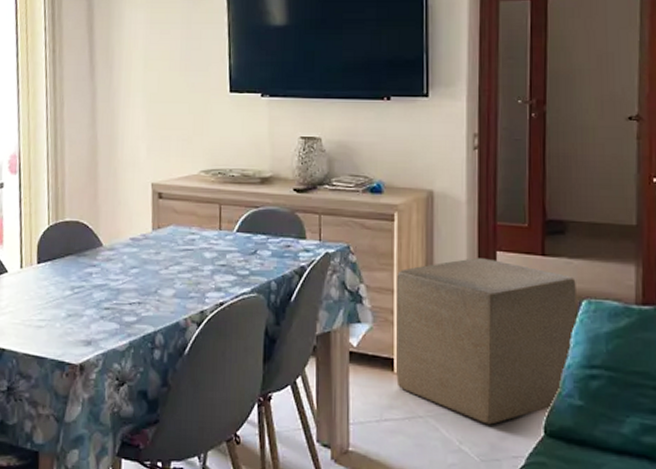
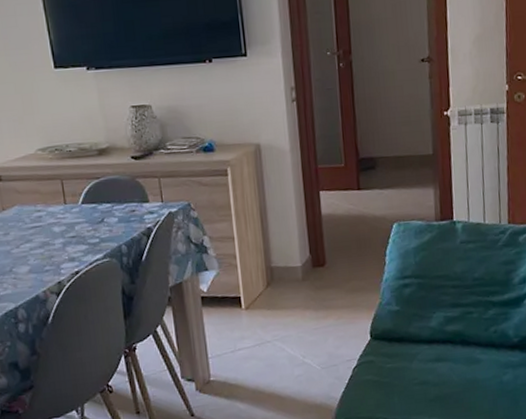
ottoman: present [396,258,577,425] -> none [235,198,390,339]

